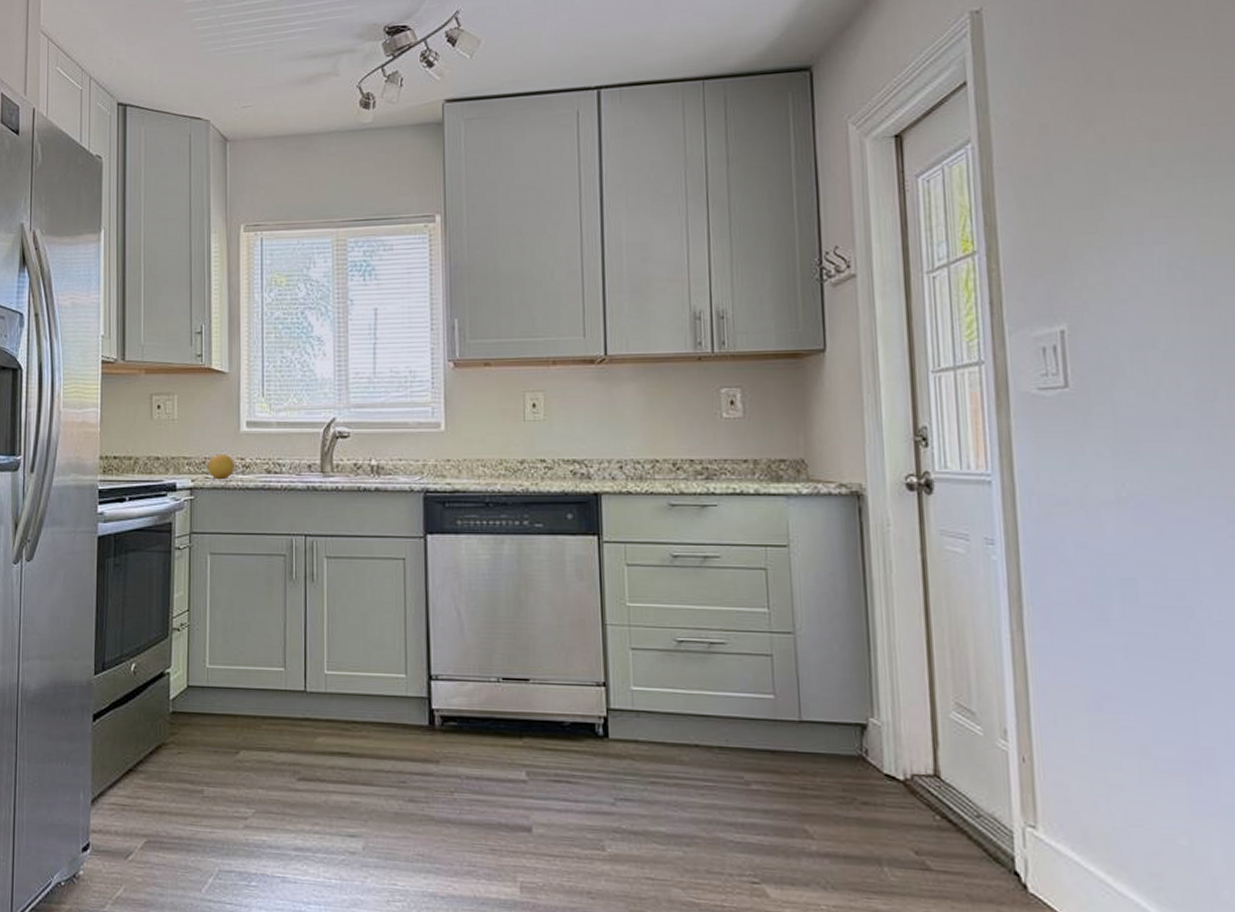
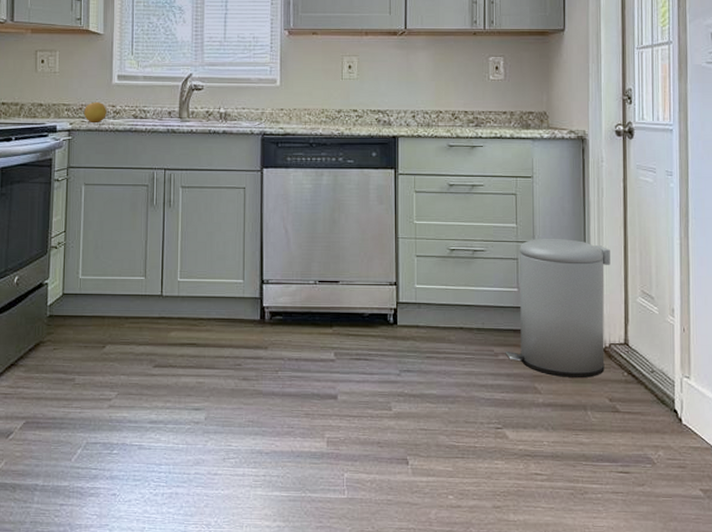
pedal bin: none [760,627,907,820] -> present [505,238,610,377]

